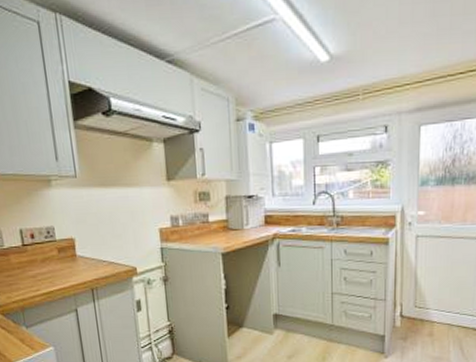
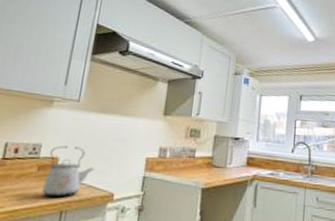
kettle: none [64,225,112,277] -> present [42,145,95,198]

